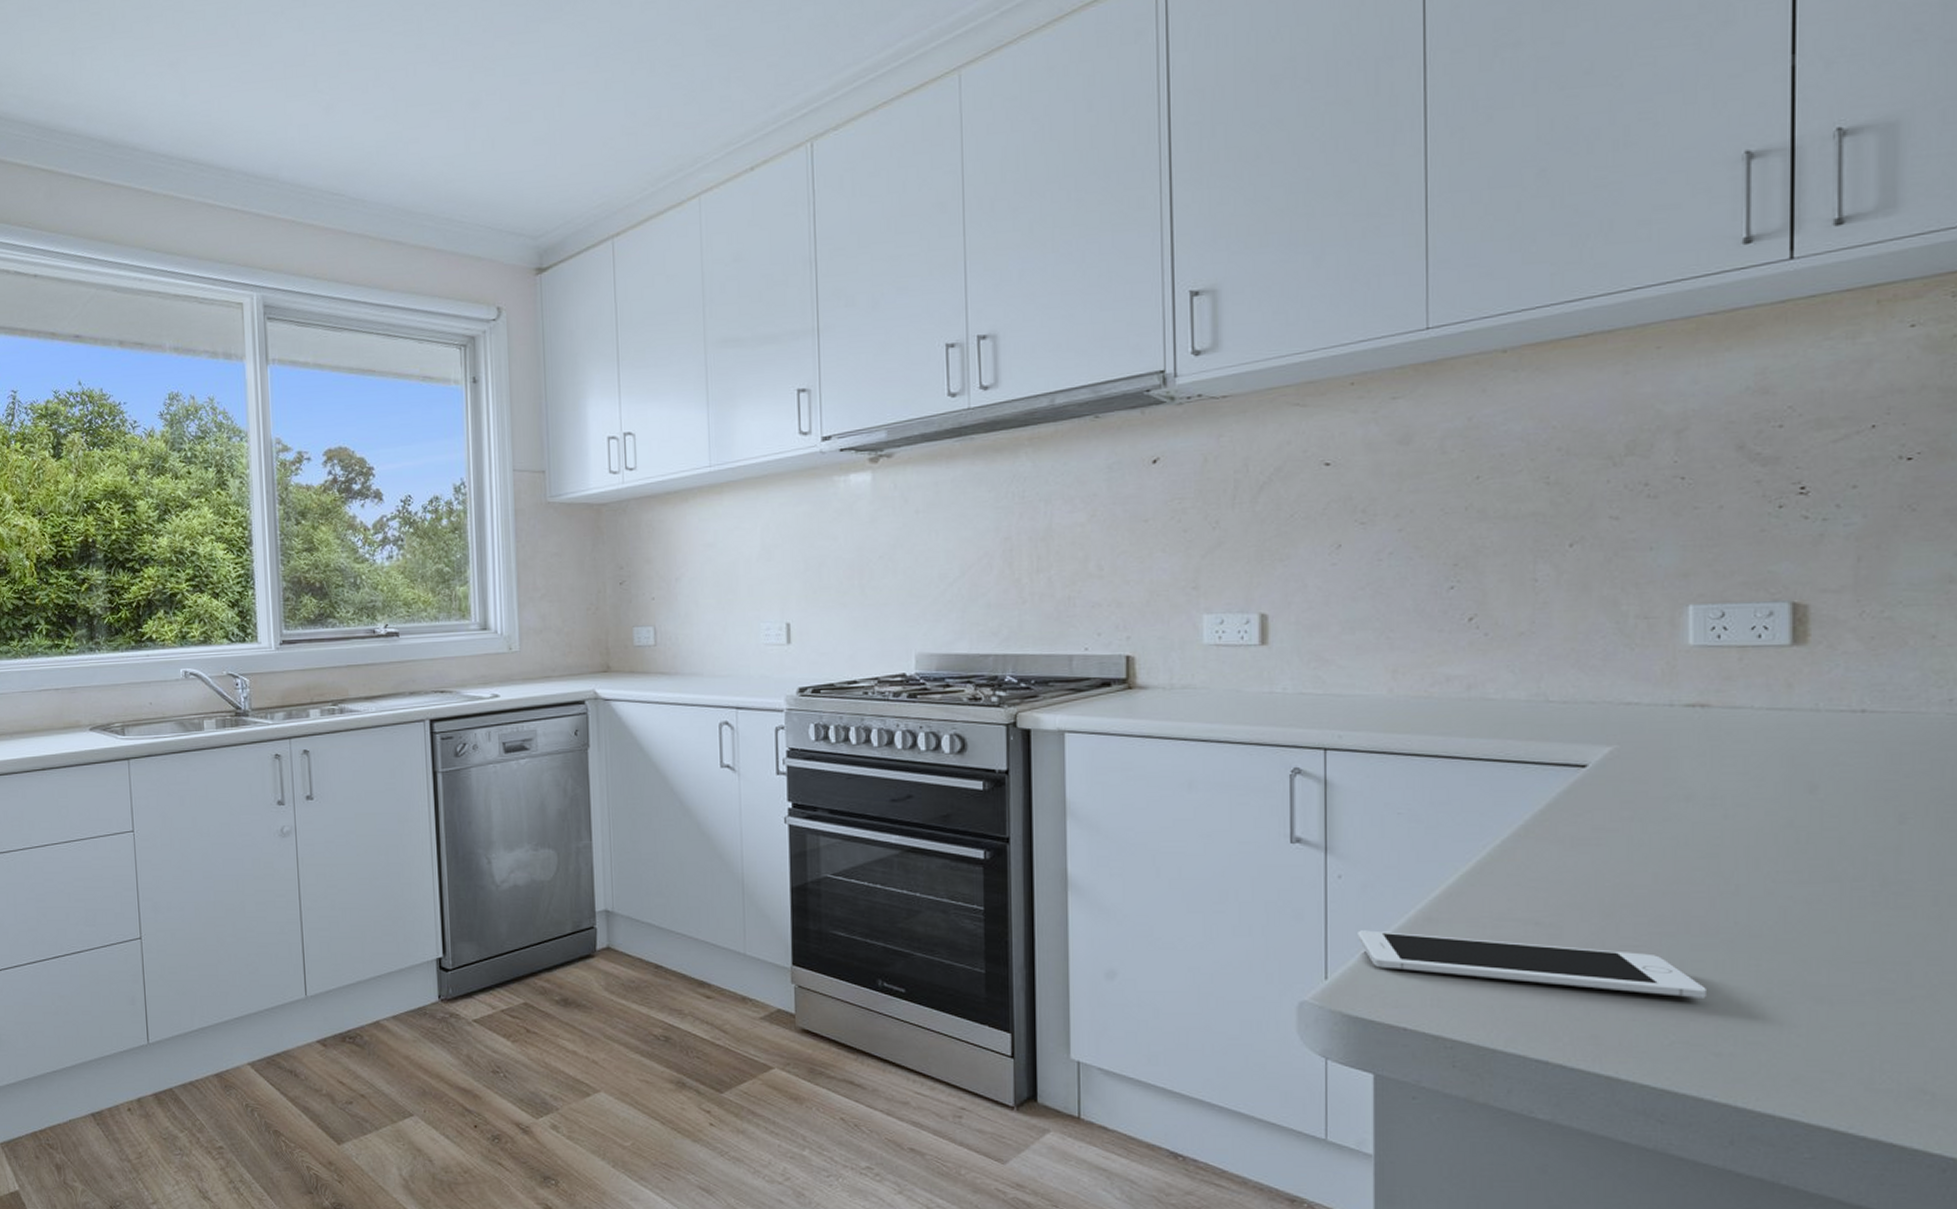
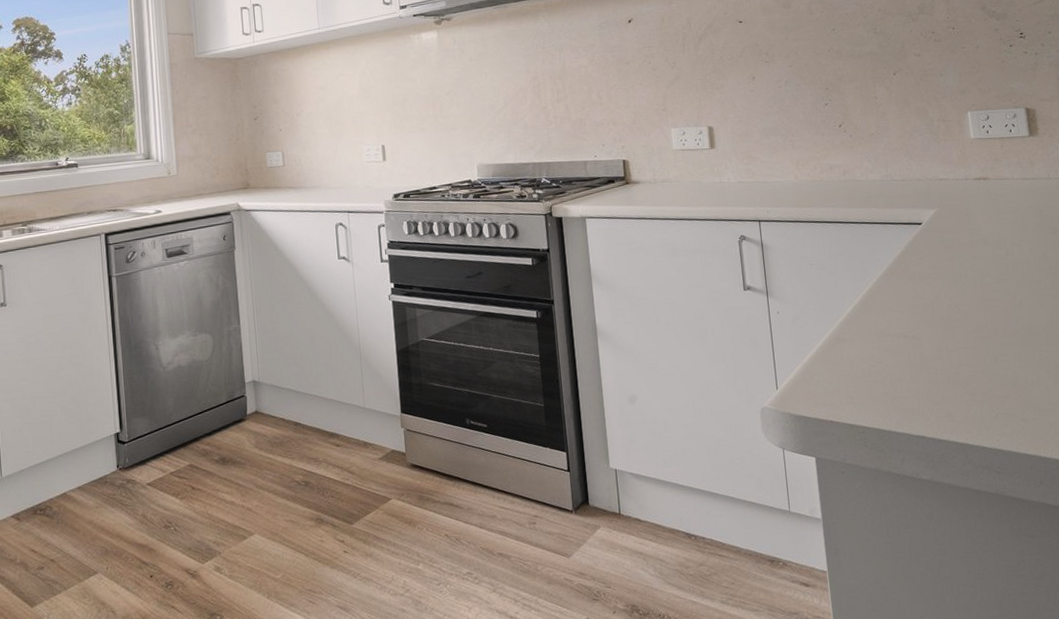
cell phone: present [1358,930,1706,998] -> none [794,350,1013,382]

